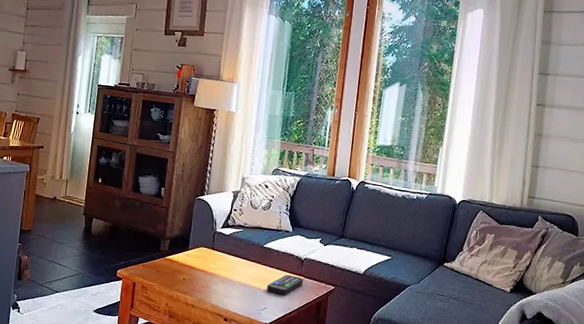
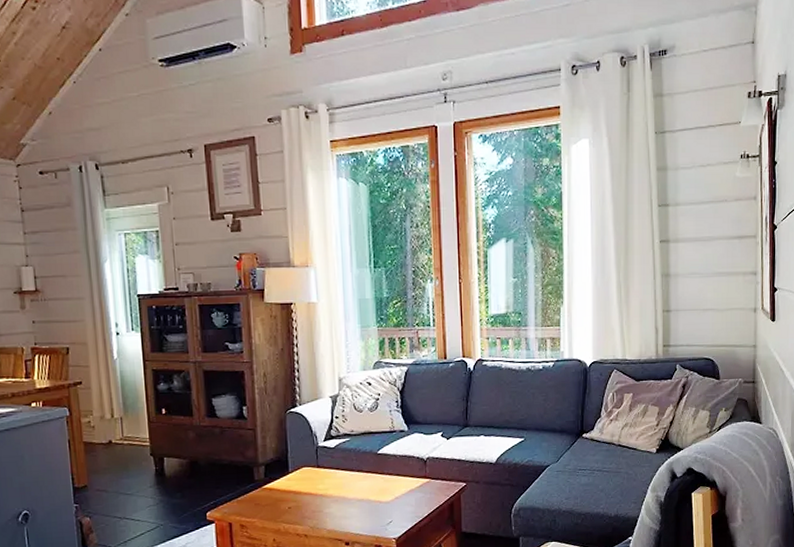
remote control: present [267,274,303,295] -> none [389,478,429,504]

